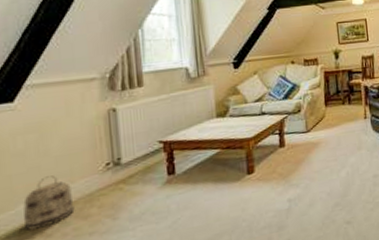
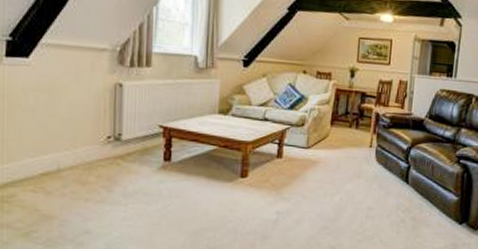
basket: present [23,175,75,231] -> none [28,136,74,184]

